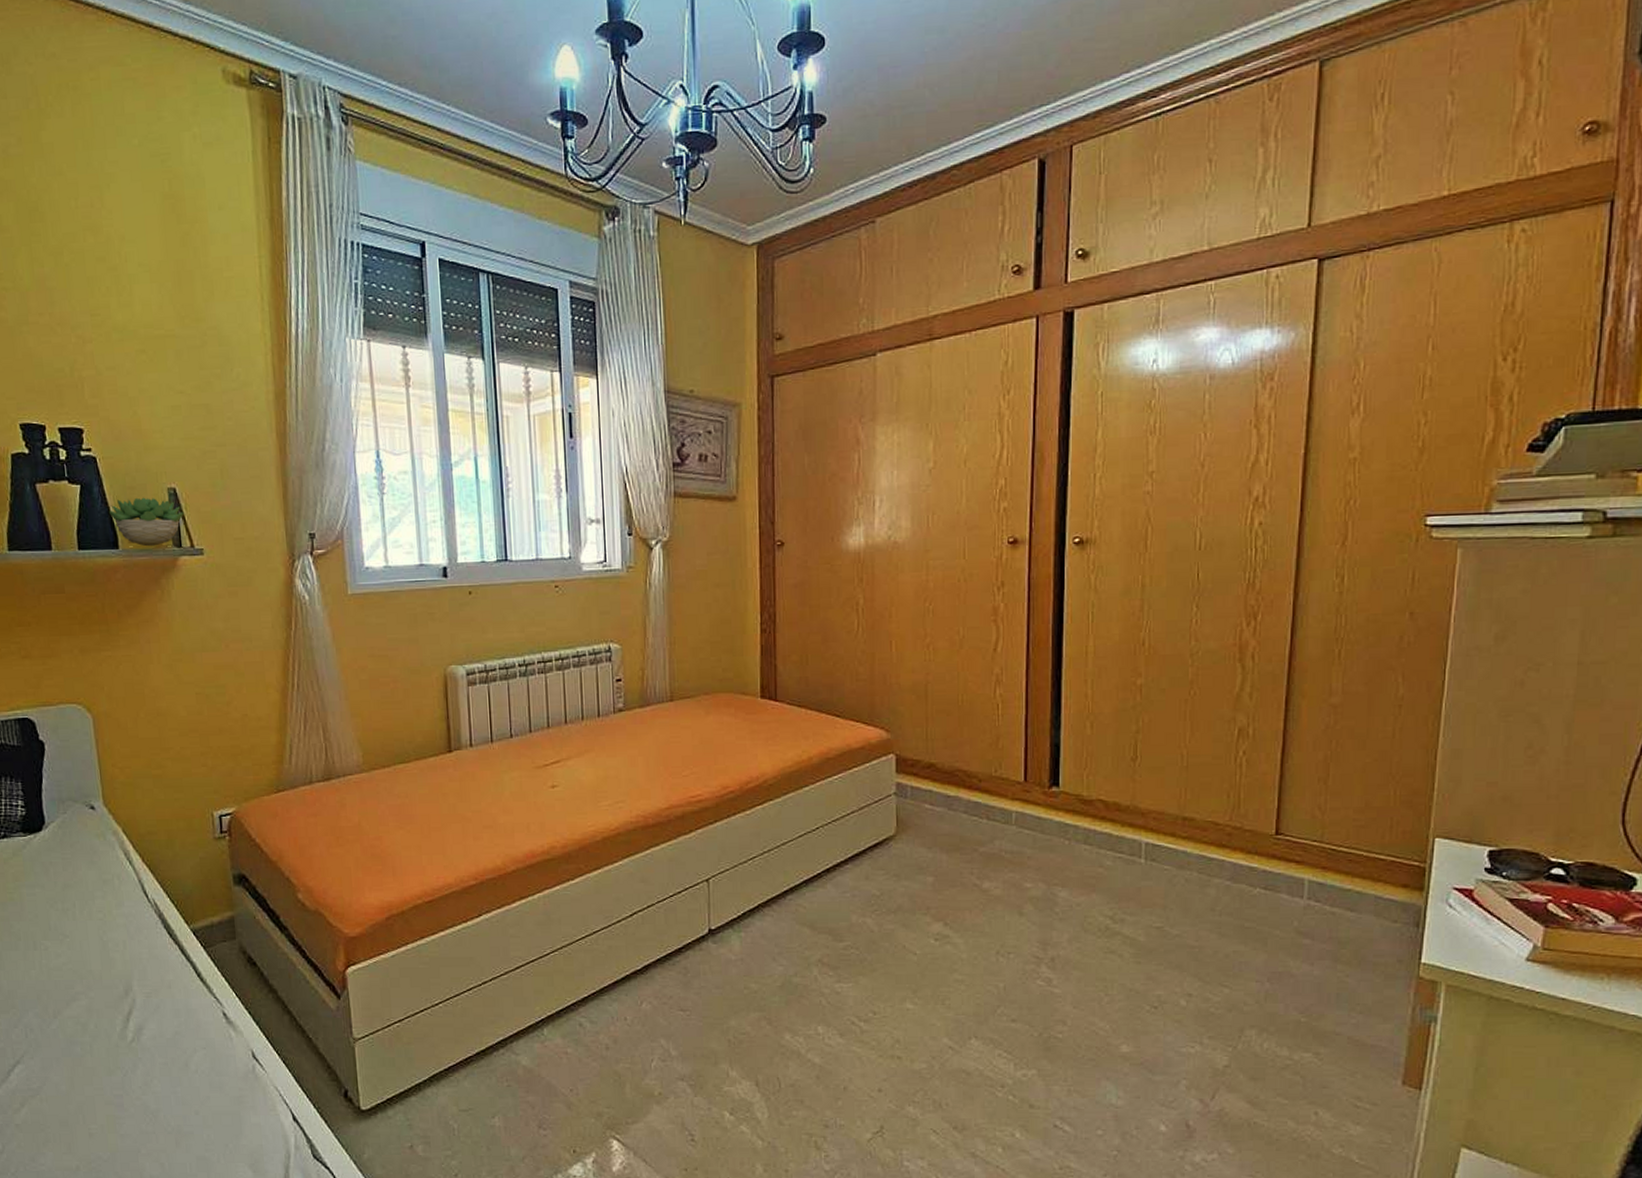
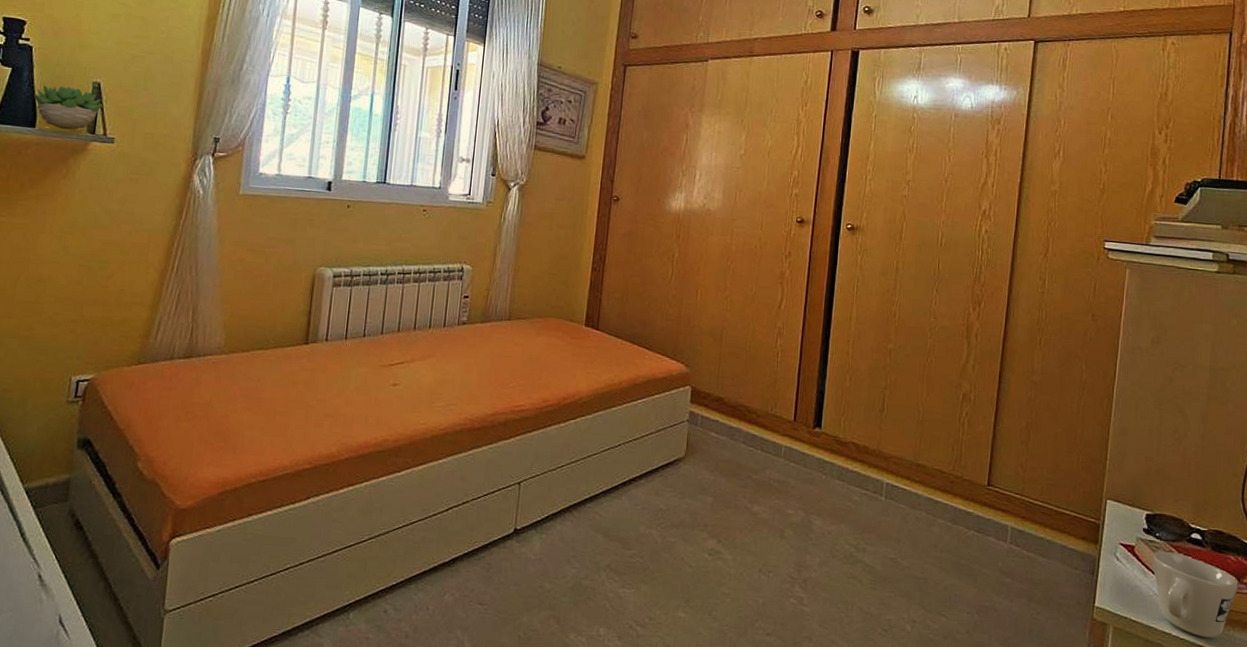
mug: none [1497,893,1616,989] -> present [1152,551,1238,638]

